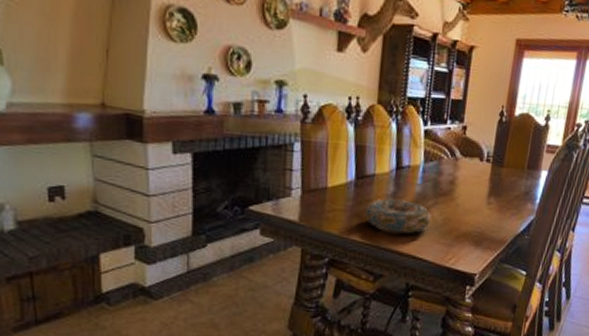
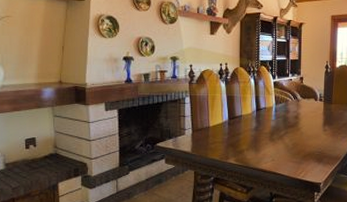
decorative bowl: present [365,198,432,234] -> none [237,131,284,156]

